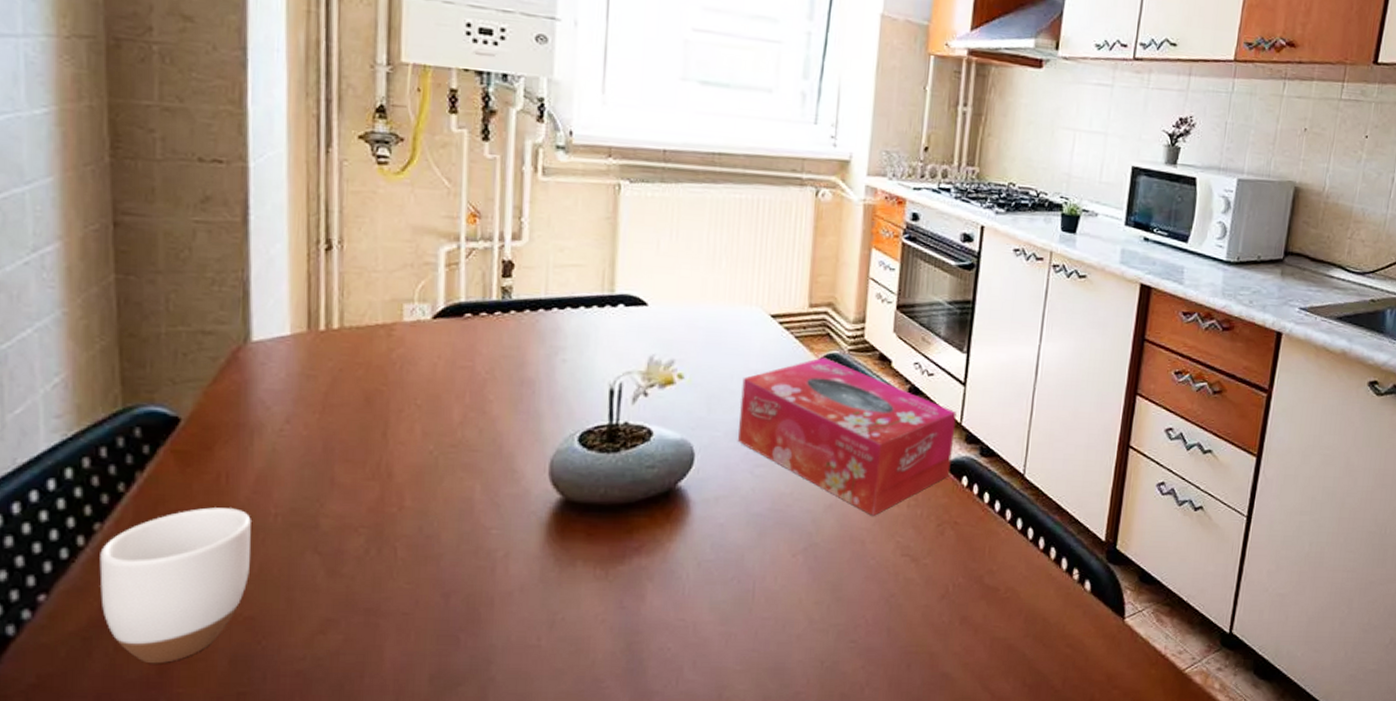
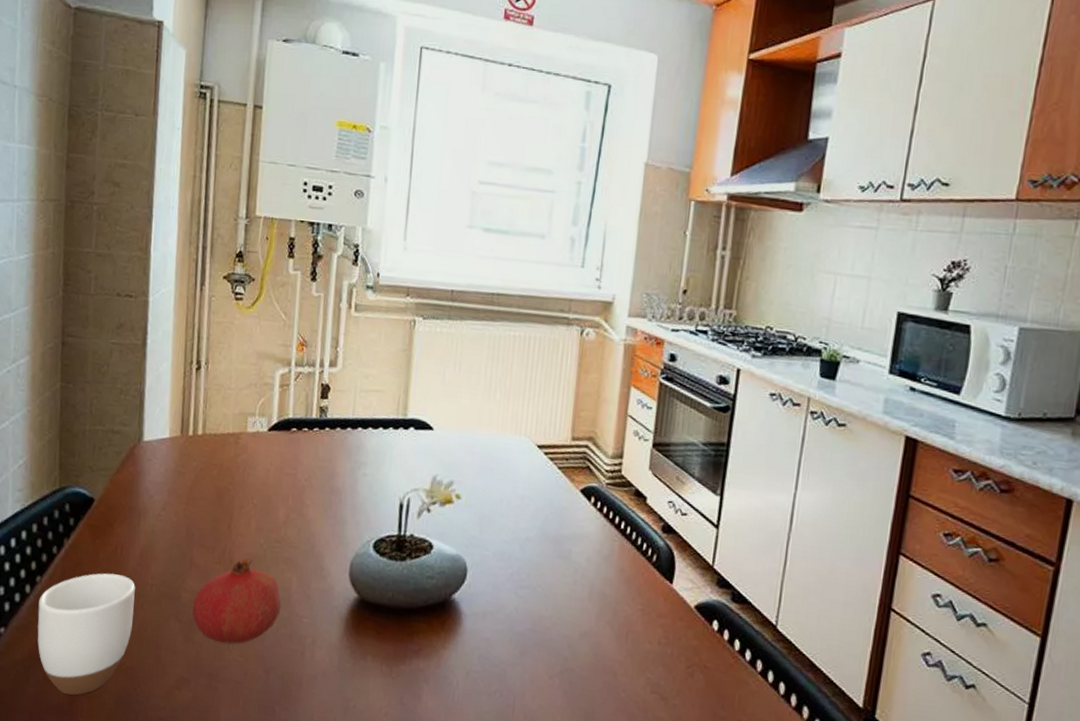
fruit: none [338,468,461,572] -> present [192,557,281,644]
tissue box: present [738,357,957,516] -> none [505,489,709,649]

